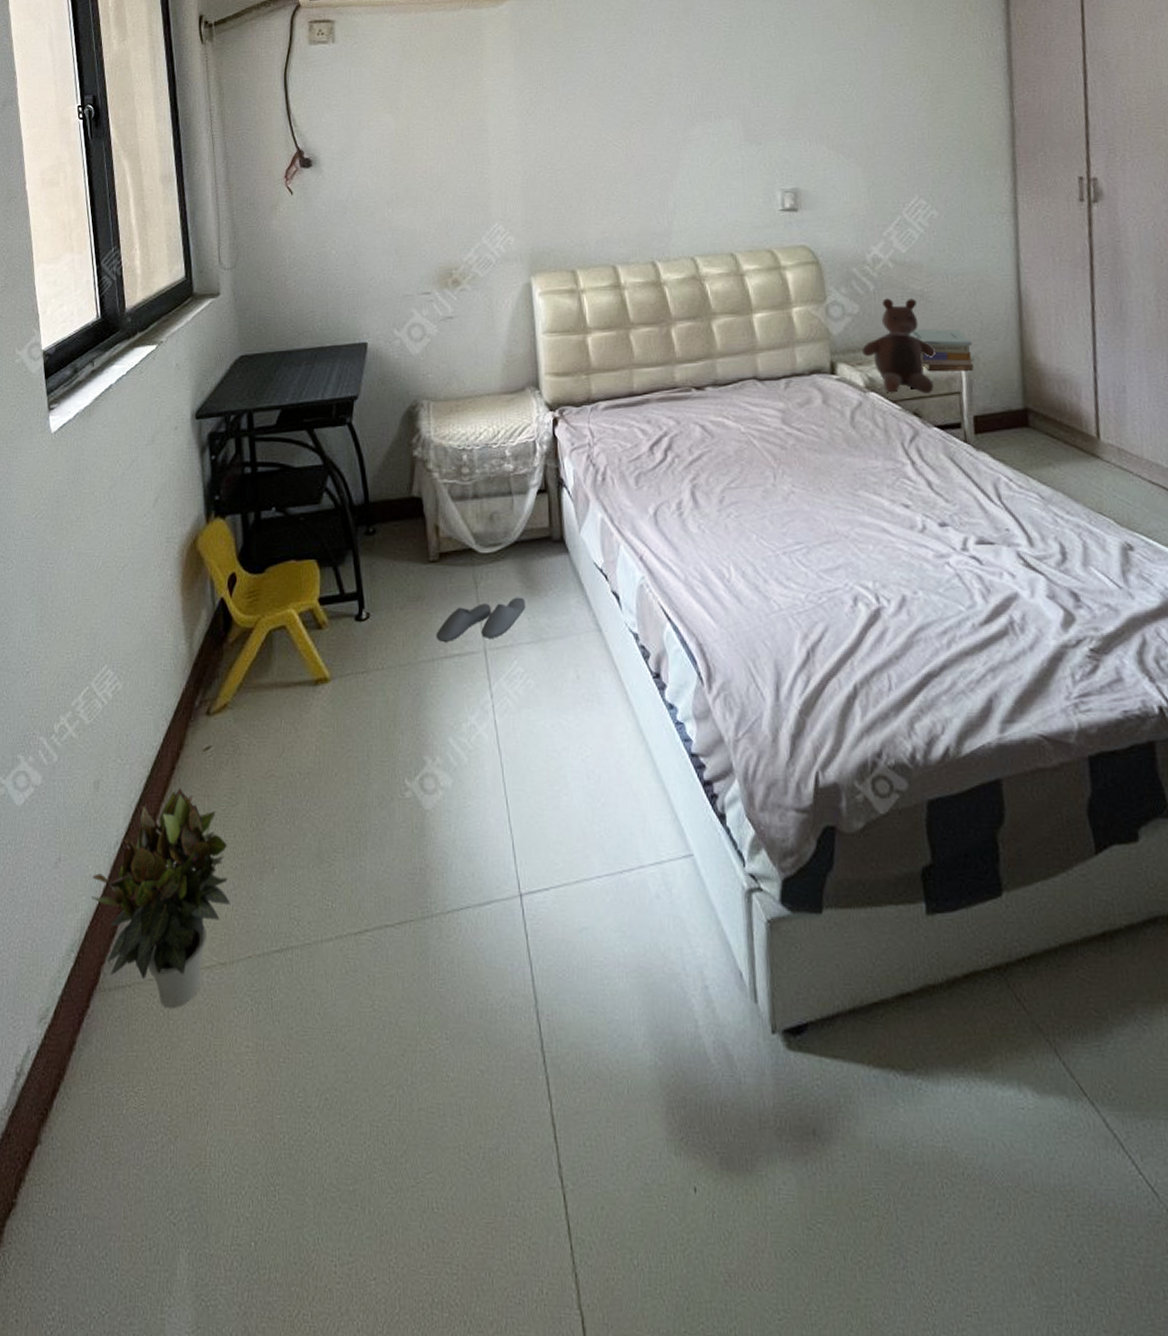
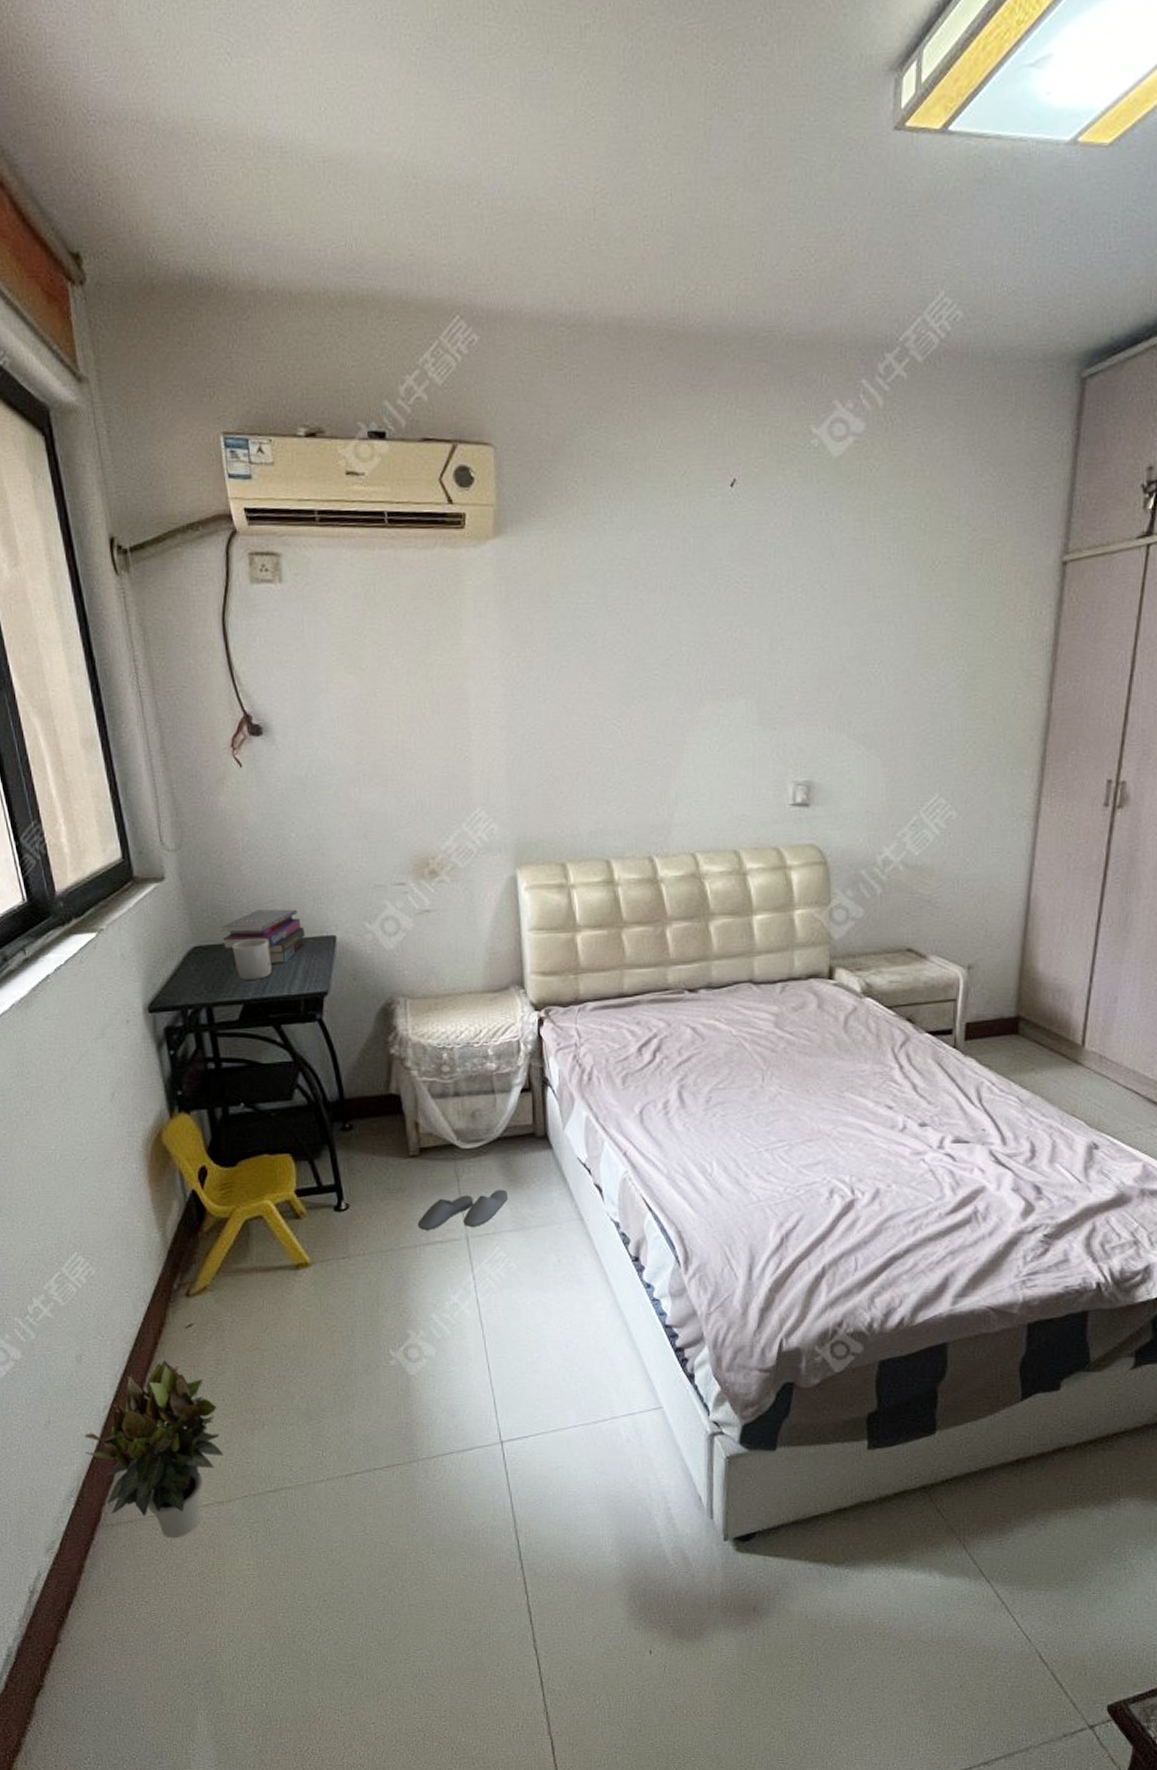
books: none [264,319,340,370] -> present [220,909,305,963]
mug: none [273,346,309,386] -> present [231,937,273,980]
stuffed bear: present [862,298,937,395] -> none [862,903,937,1001]
books: present [909,328,973,372] -> none [912,935,974,980]

